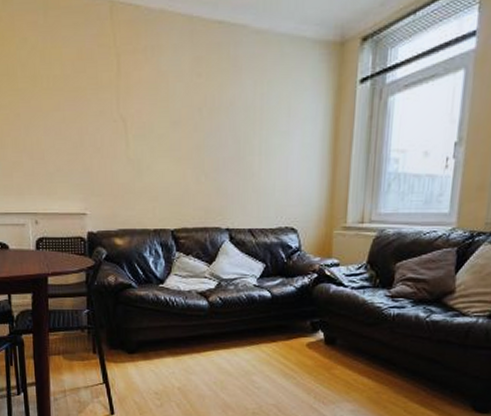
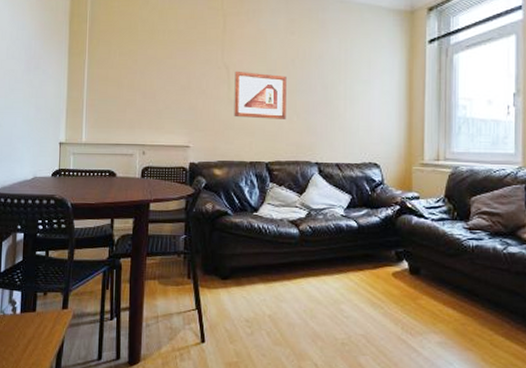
picture frame: none [133,123,193,180] -> present [234,71,287,119]

